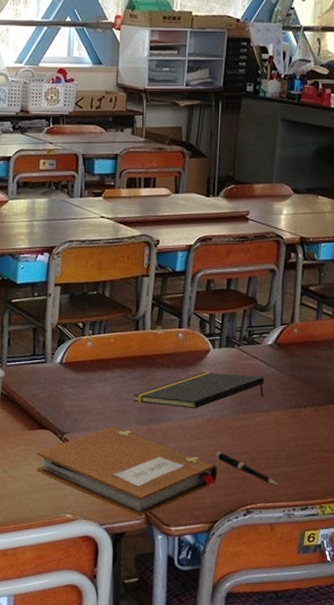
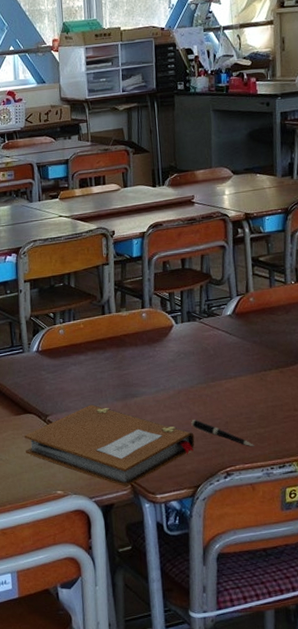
notepad: present [133,371,264,408] -> none [106,345,229,382]

